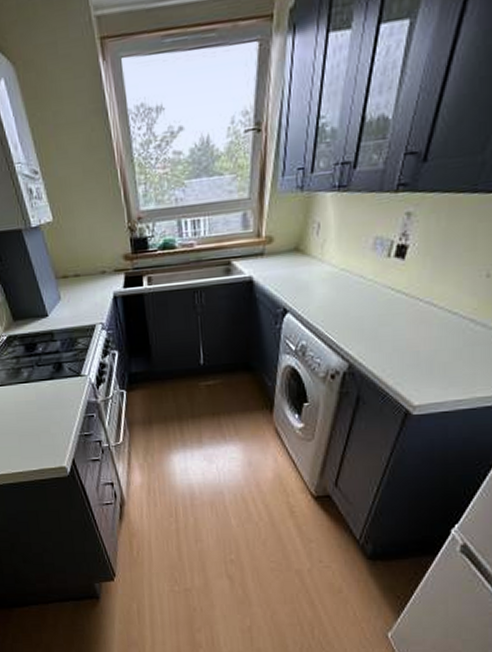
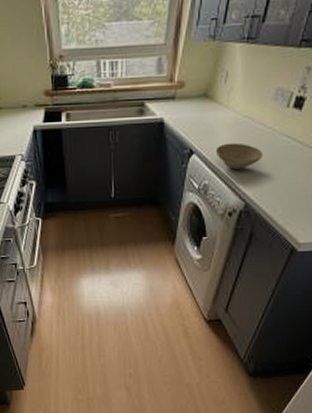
bowl: none [311,298,366,328] -> present [215,142,264,169]

